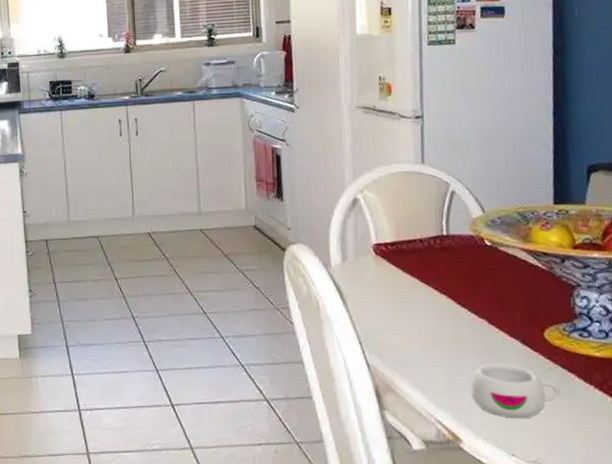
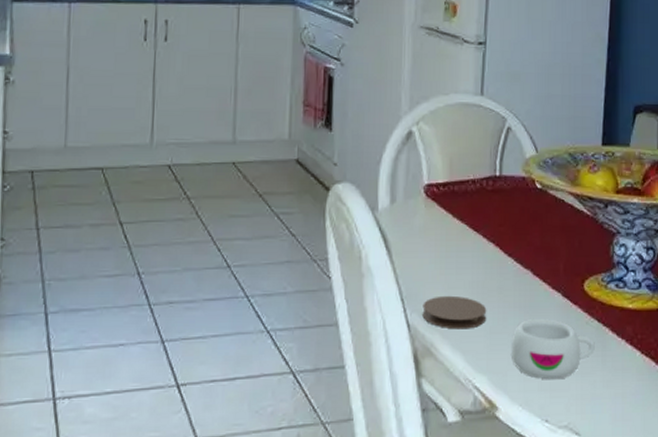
coaster: none [380,340,444,370] -> present [422,295,487,330]

